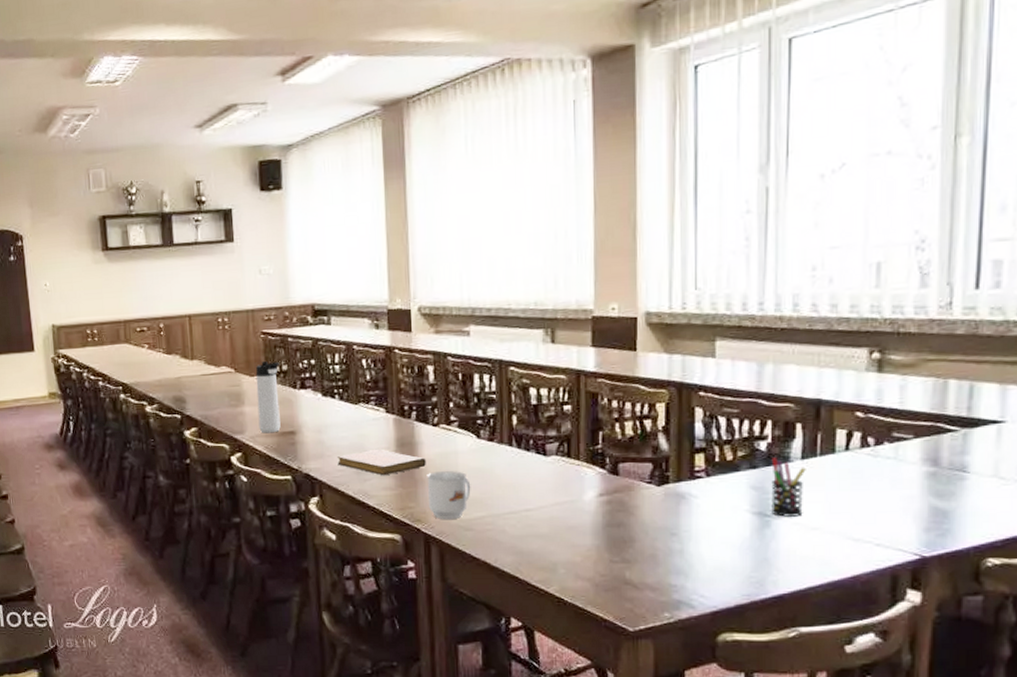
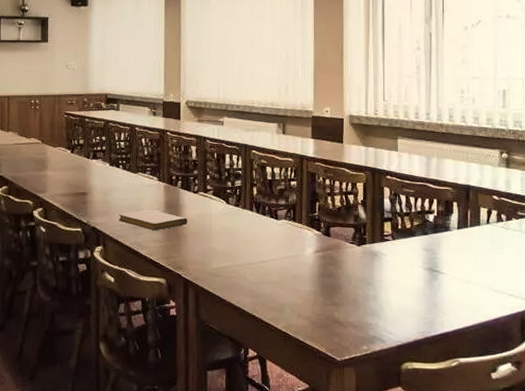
thermos bottle: present [255,362,281,433] -> none [58,136,77,193]
mug: present [426,471,471,519] -> none [187,229,221,267]
pen holder: present [771,458,806,517] -> none [437,227,461,272]

